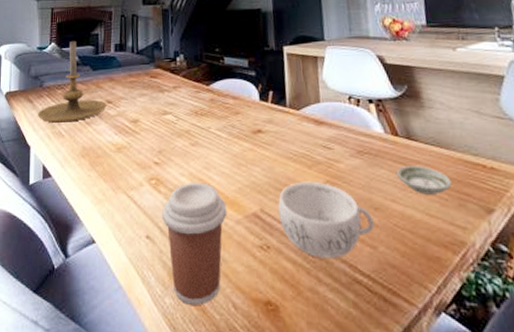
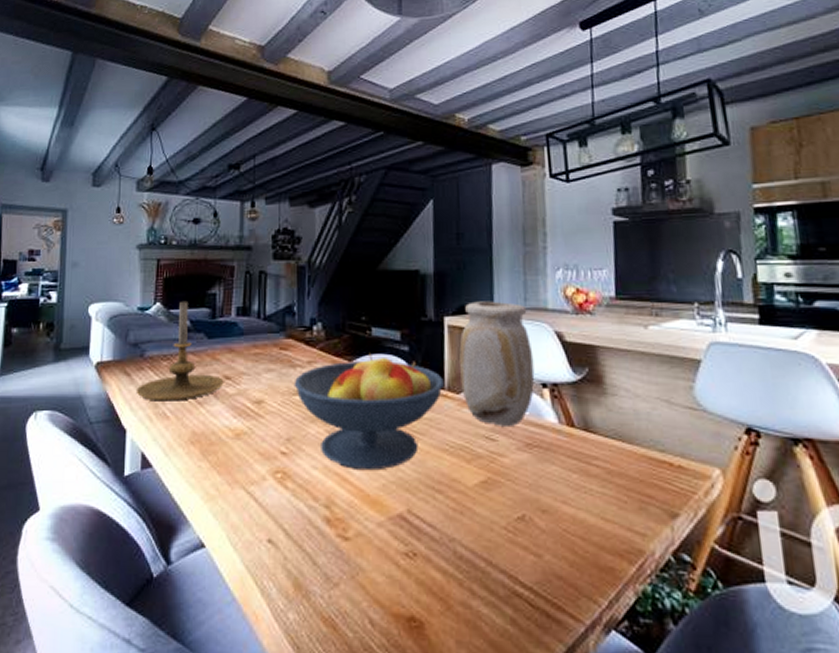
fruit bowl: none [162,79,286,177] -> present [294,353,443,471]
coffee cup: present [162,183,227,305] -> none [289,477,367,621]
decorative bowl: present [278,181,374,259] -> none [429,478,541,568]
vase: none [297,32,363,137] -> present [459,301,535,426]
saucer: present [396,166,452,195] -> none [569,462,633,496]

